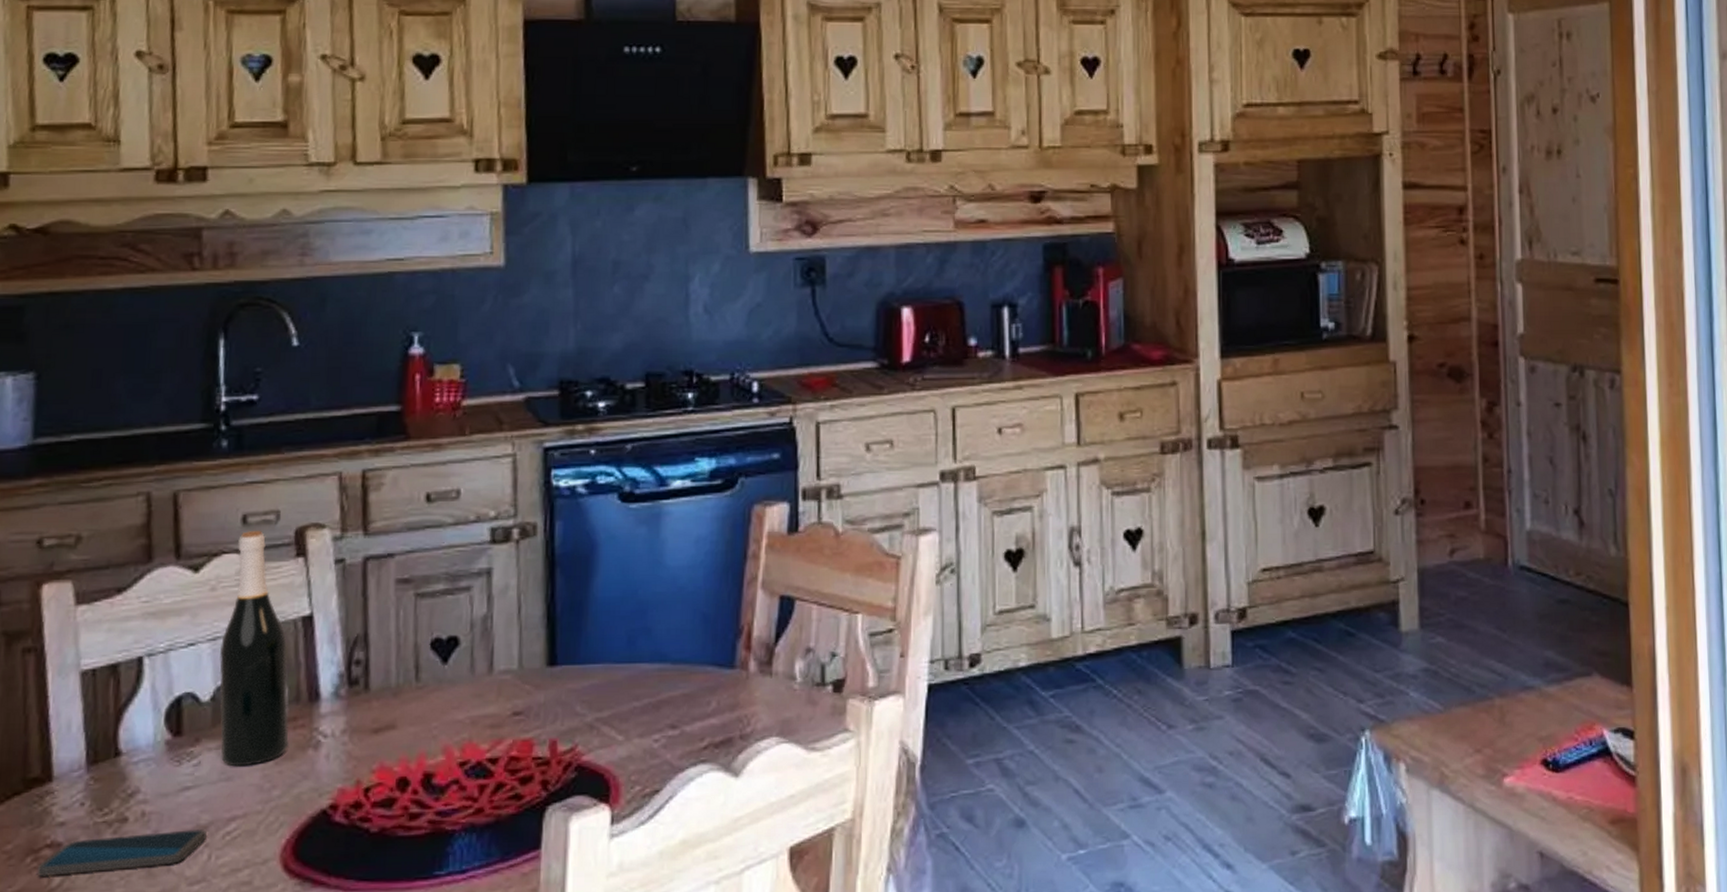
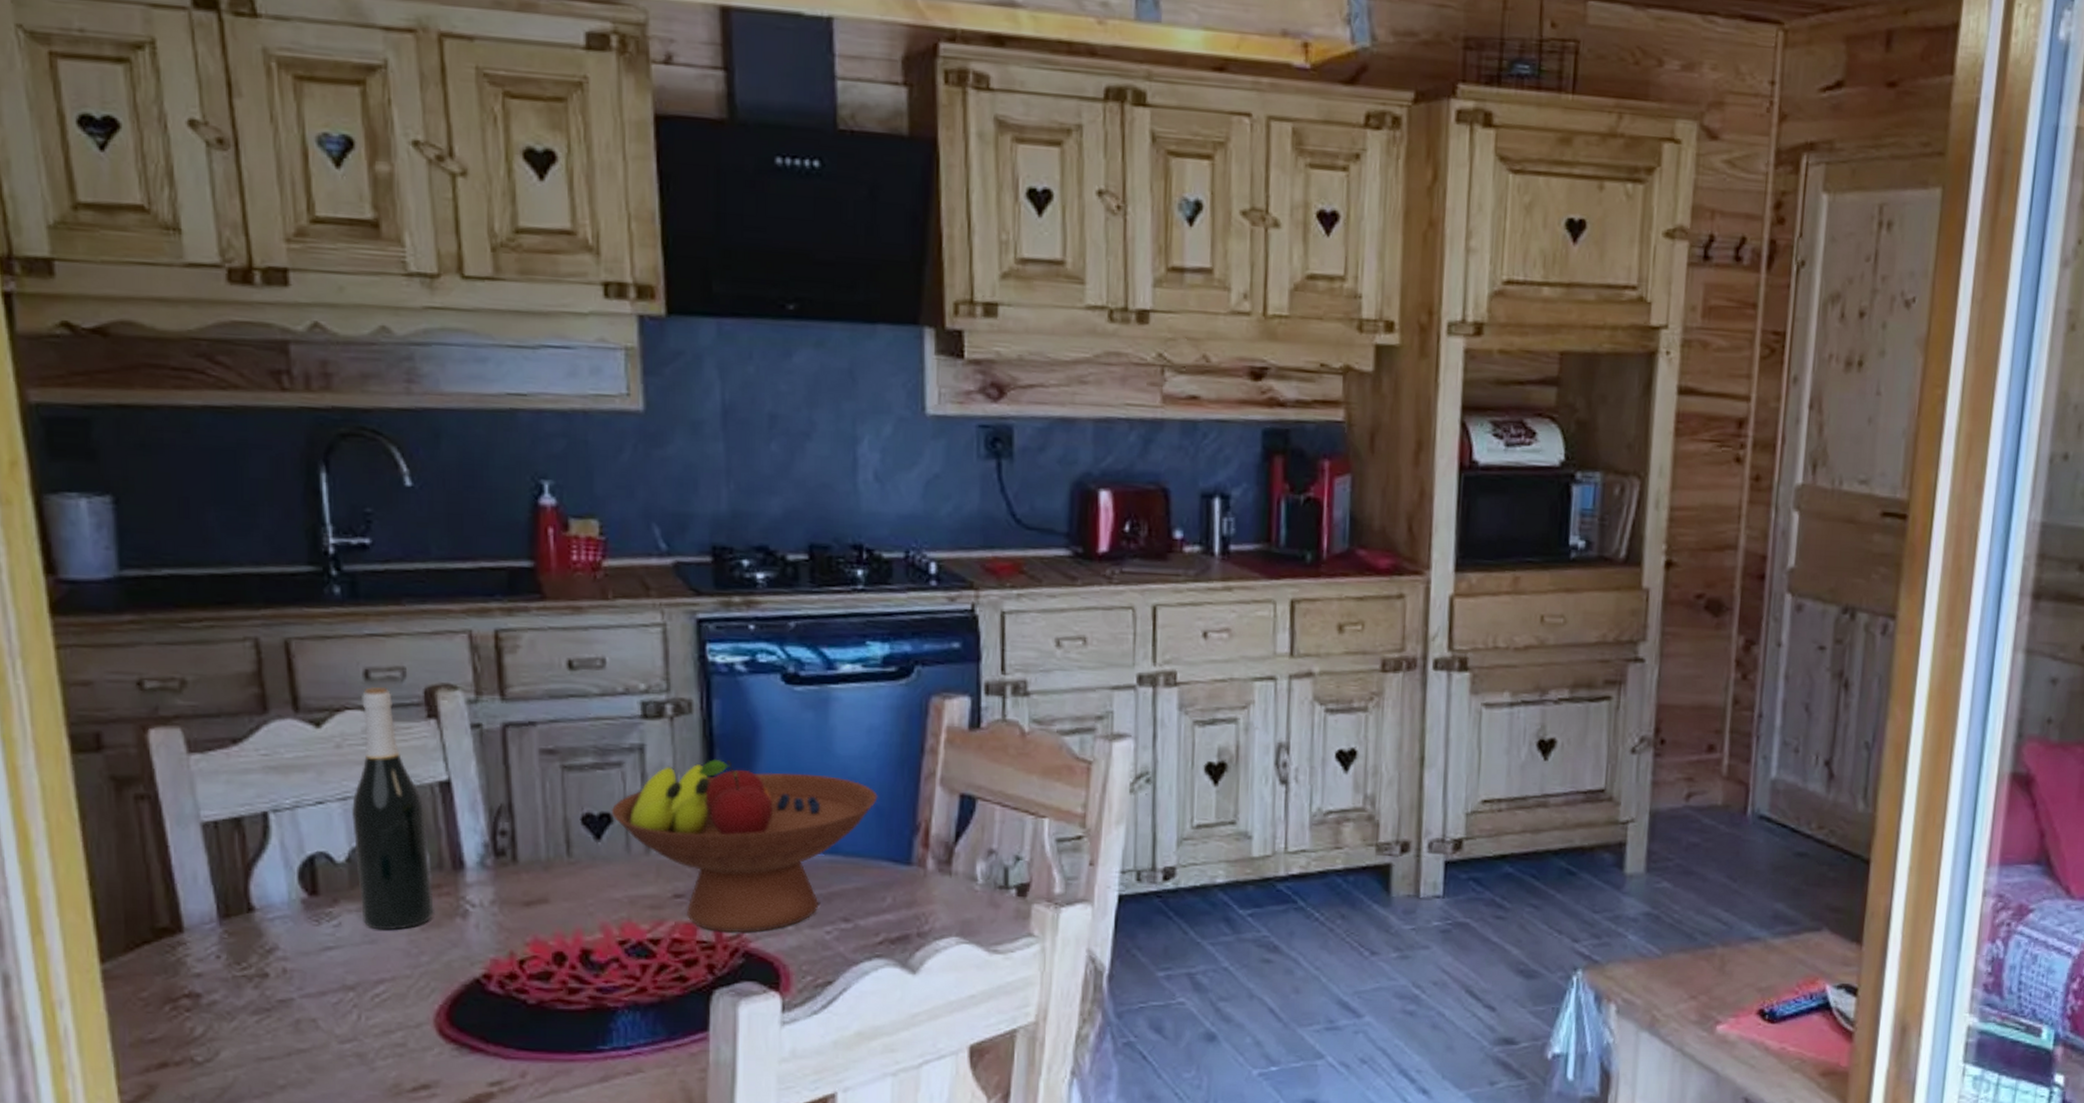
smartphone: present [37,829,208,878] -> none [177,989,355,1026]
fruit bowl: none [458,577,704,747] -> present [611,758,878,933]

